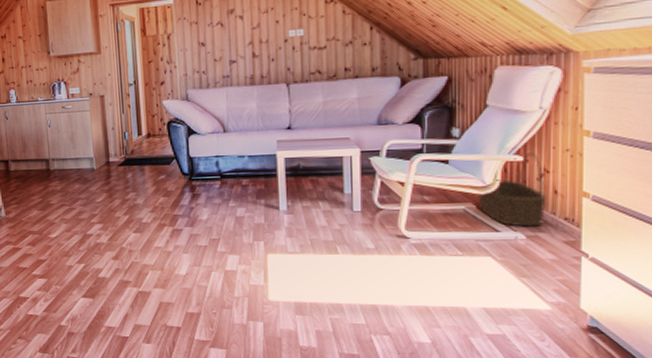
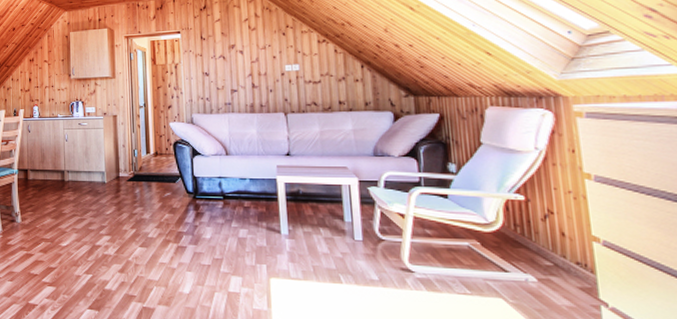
basket: present [478,151,547,227] -> none [481,191,555,270]

